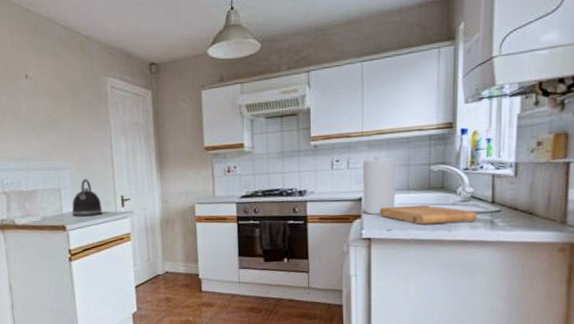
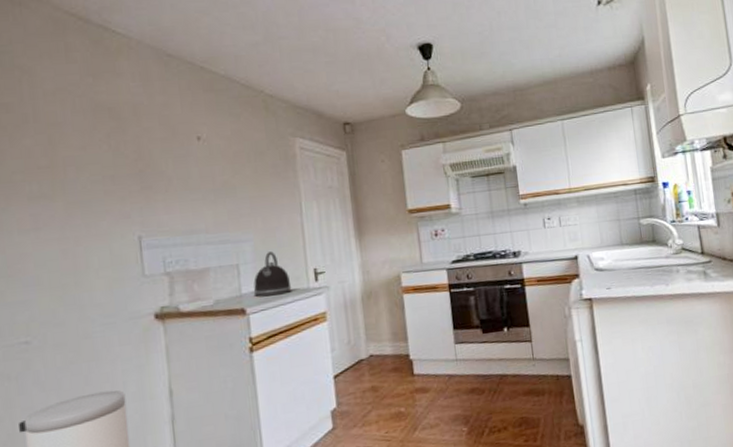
paper towel holder: present [362,155,395,215] -> none [574,211,611,273]
cutting board: present [379,204,477,225] -> none [596,259,691,281]

